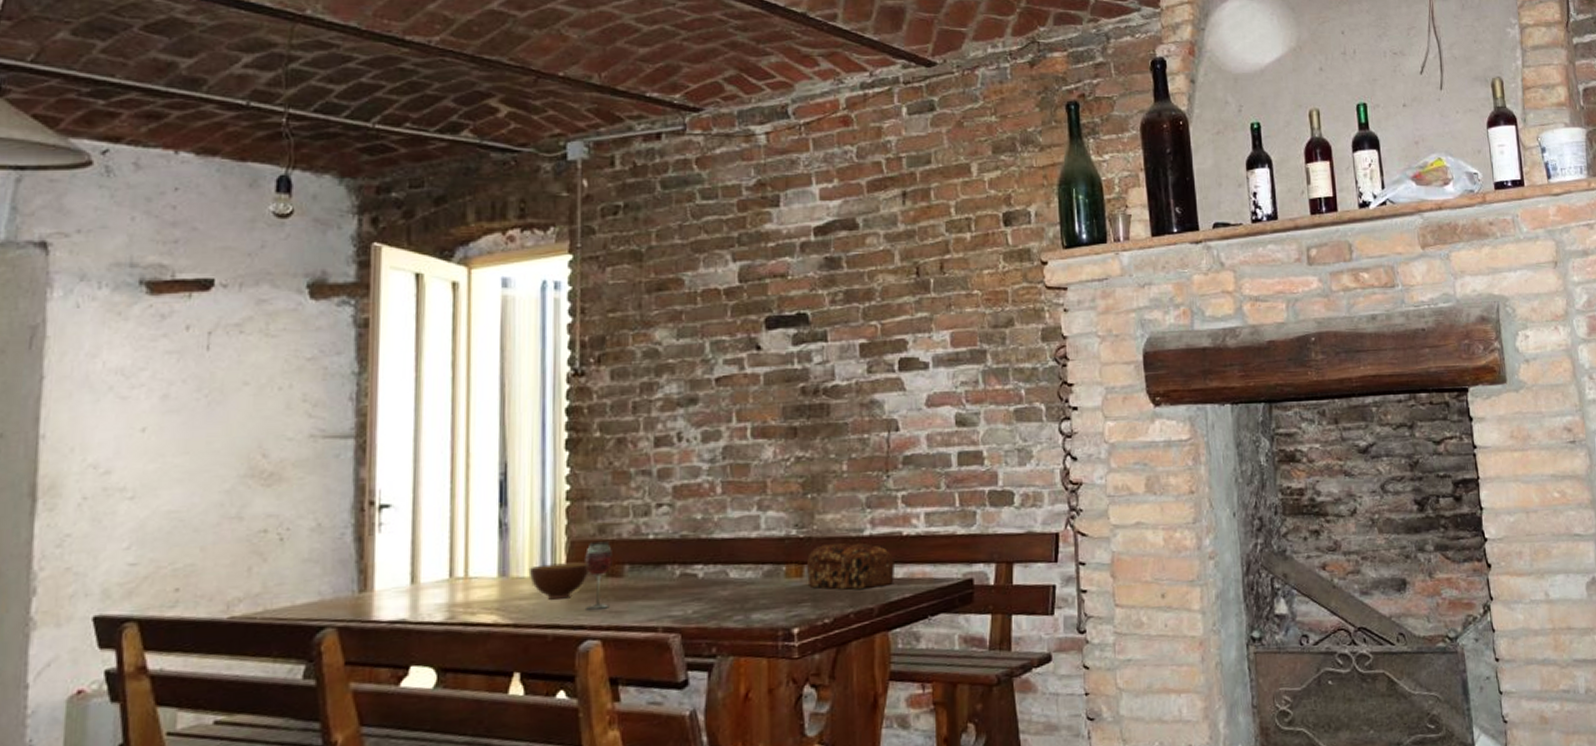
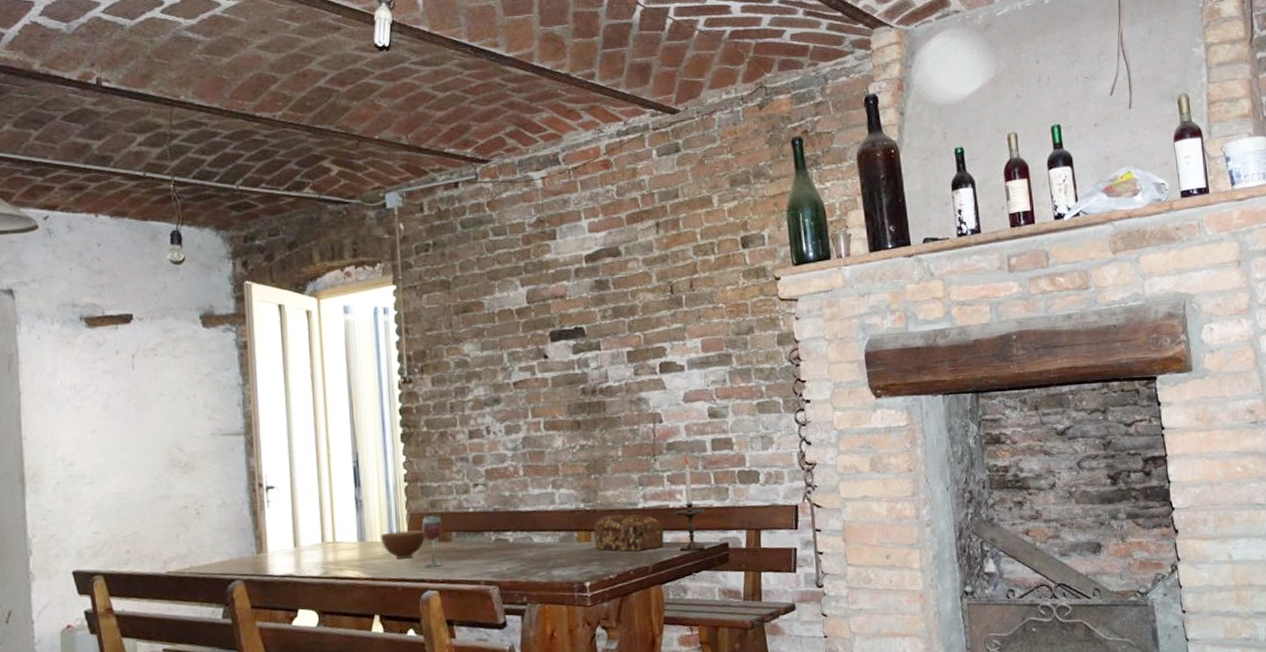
candlestick: none [909,472,947,590] -> present [675,456,705,552]

